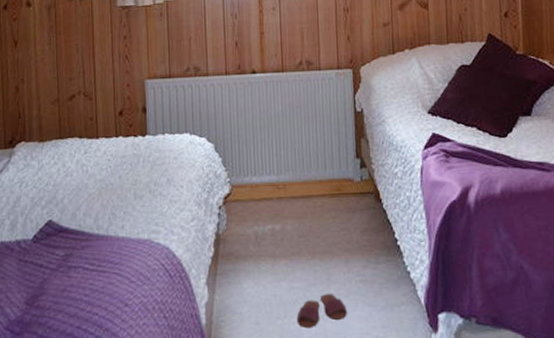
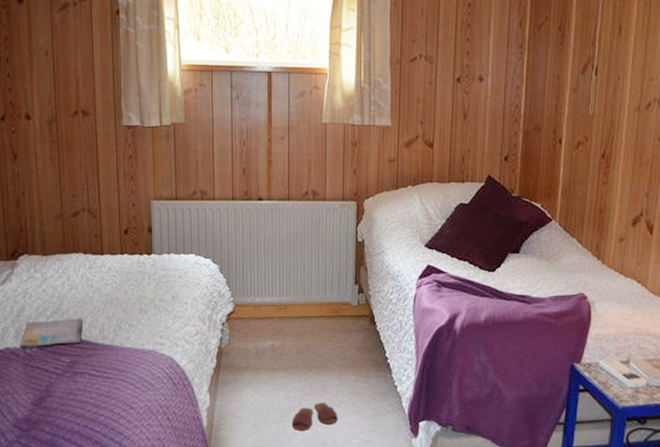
book: none [14,207,77,241] -> present [19,318,83,348]

